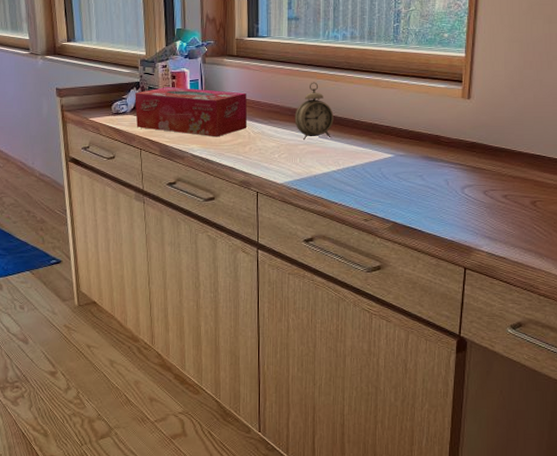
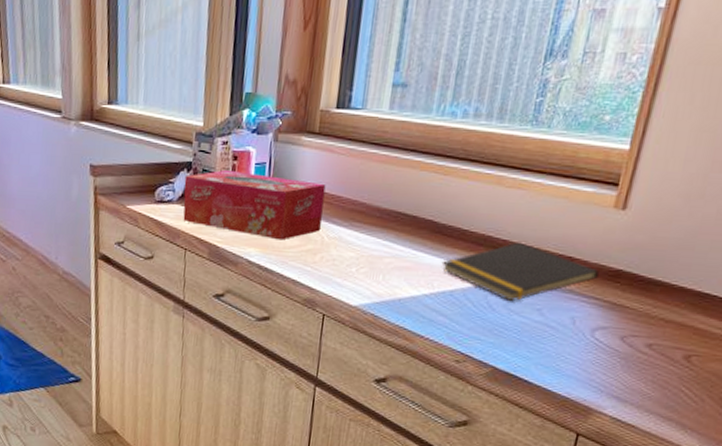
alarm clock: present [294,82,334,140] -> none [383,174,436,252]
notepad: none [343,127,459,172] -> present [441,242,599,302]

